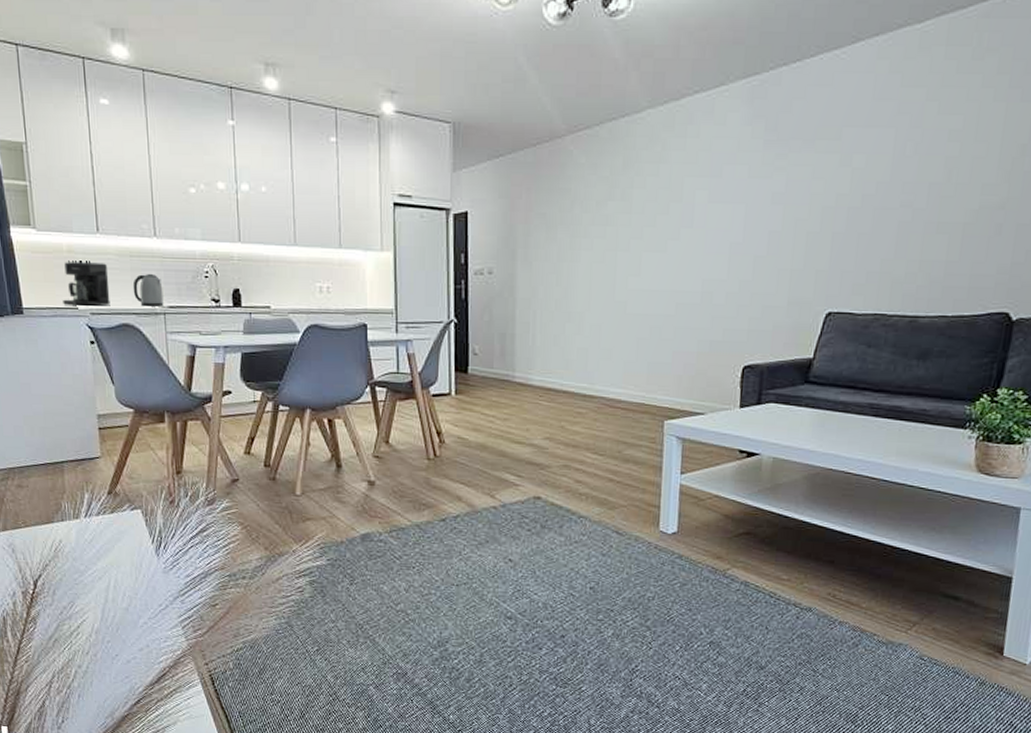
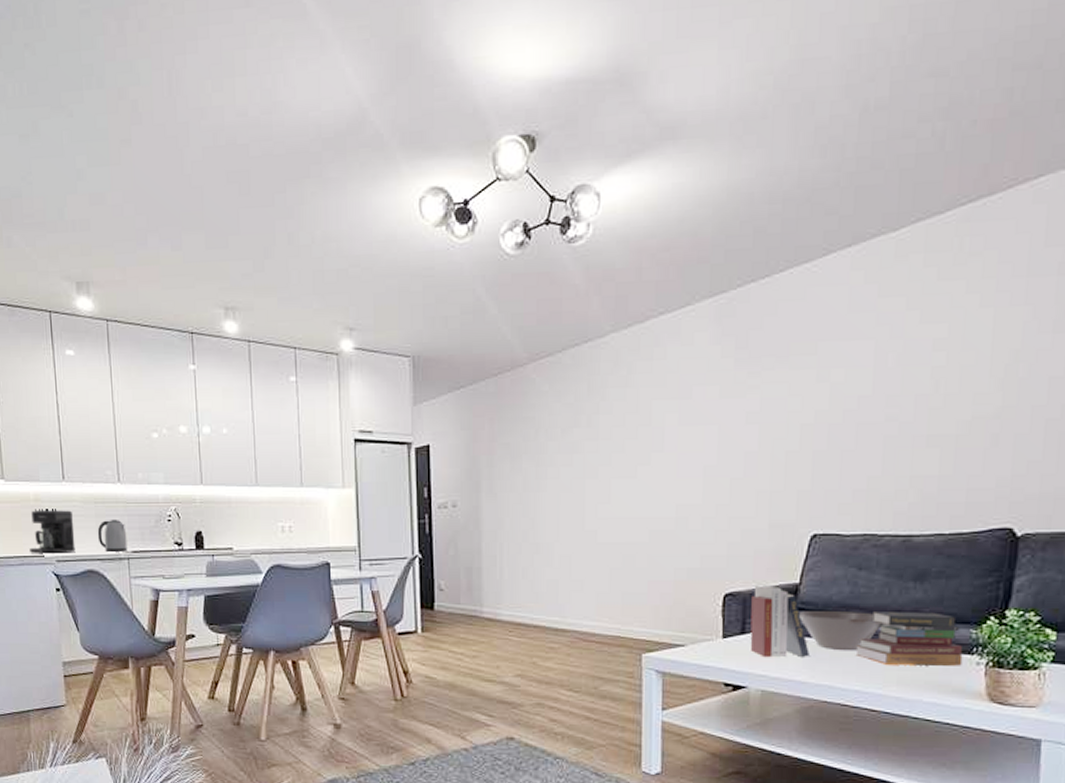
books: none [765,359,819,428] -> present [750,585,810,658]
bowl: none [810,384,887,423] -> present [798,611,883,651]
books: none [860,387,957,439] -> present [855,612,963,666]

